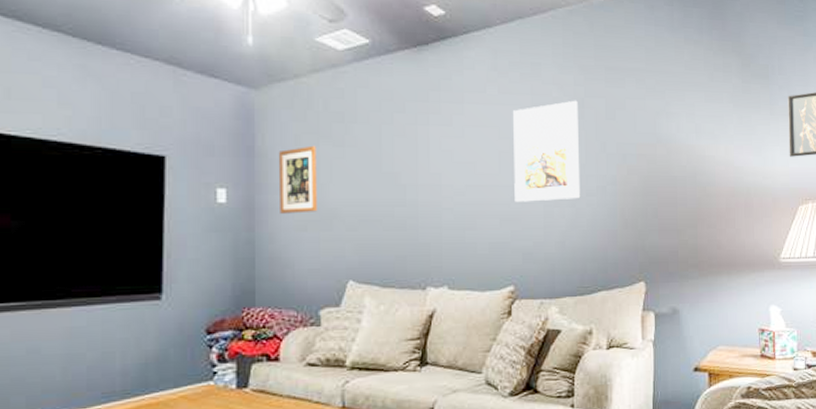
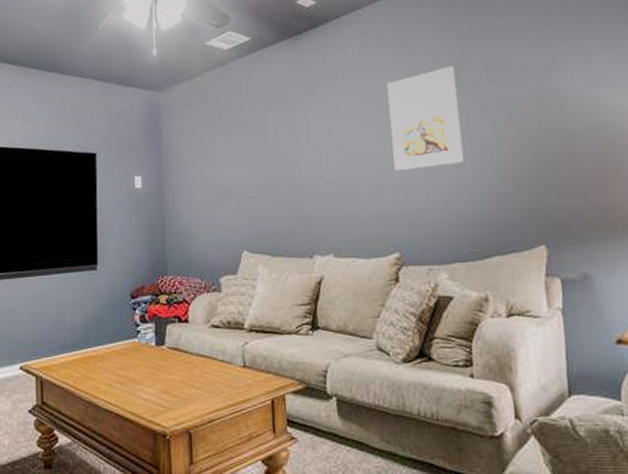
wall art: present [278,145,317,214] -> none [180,134,214,194]

